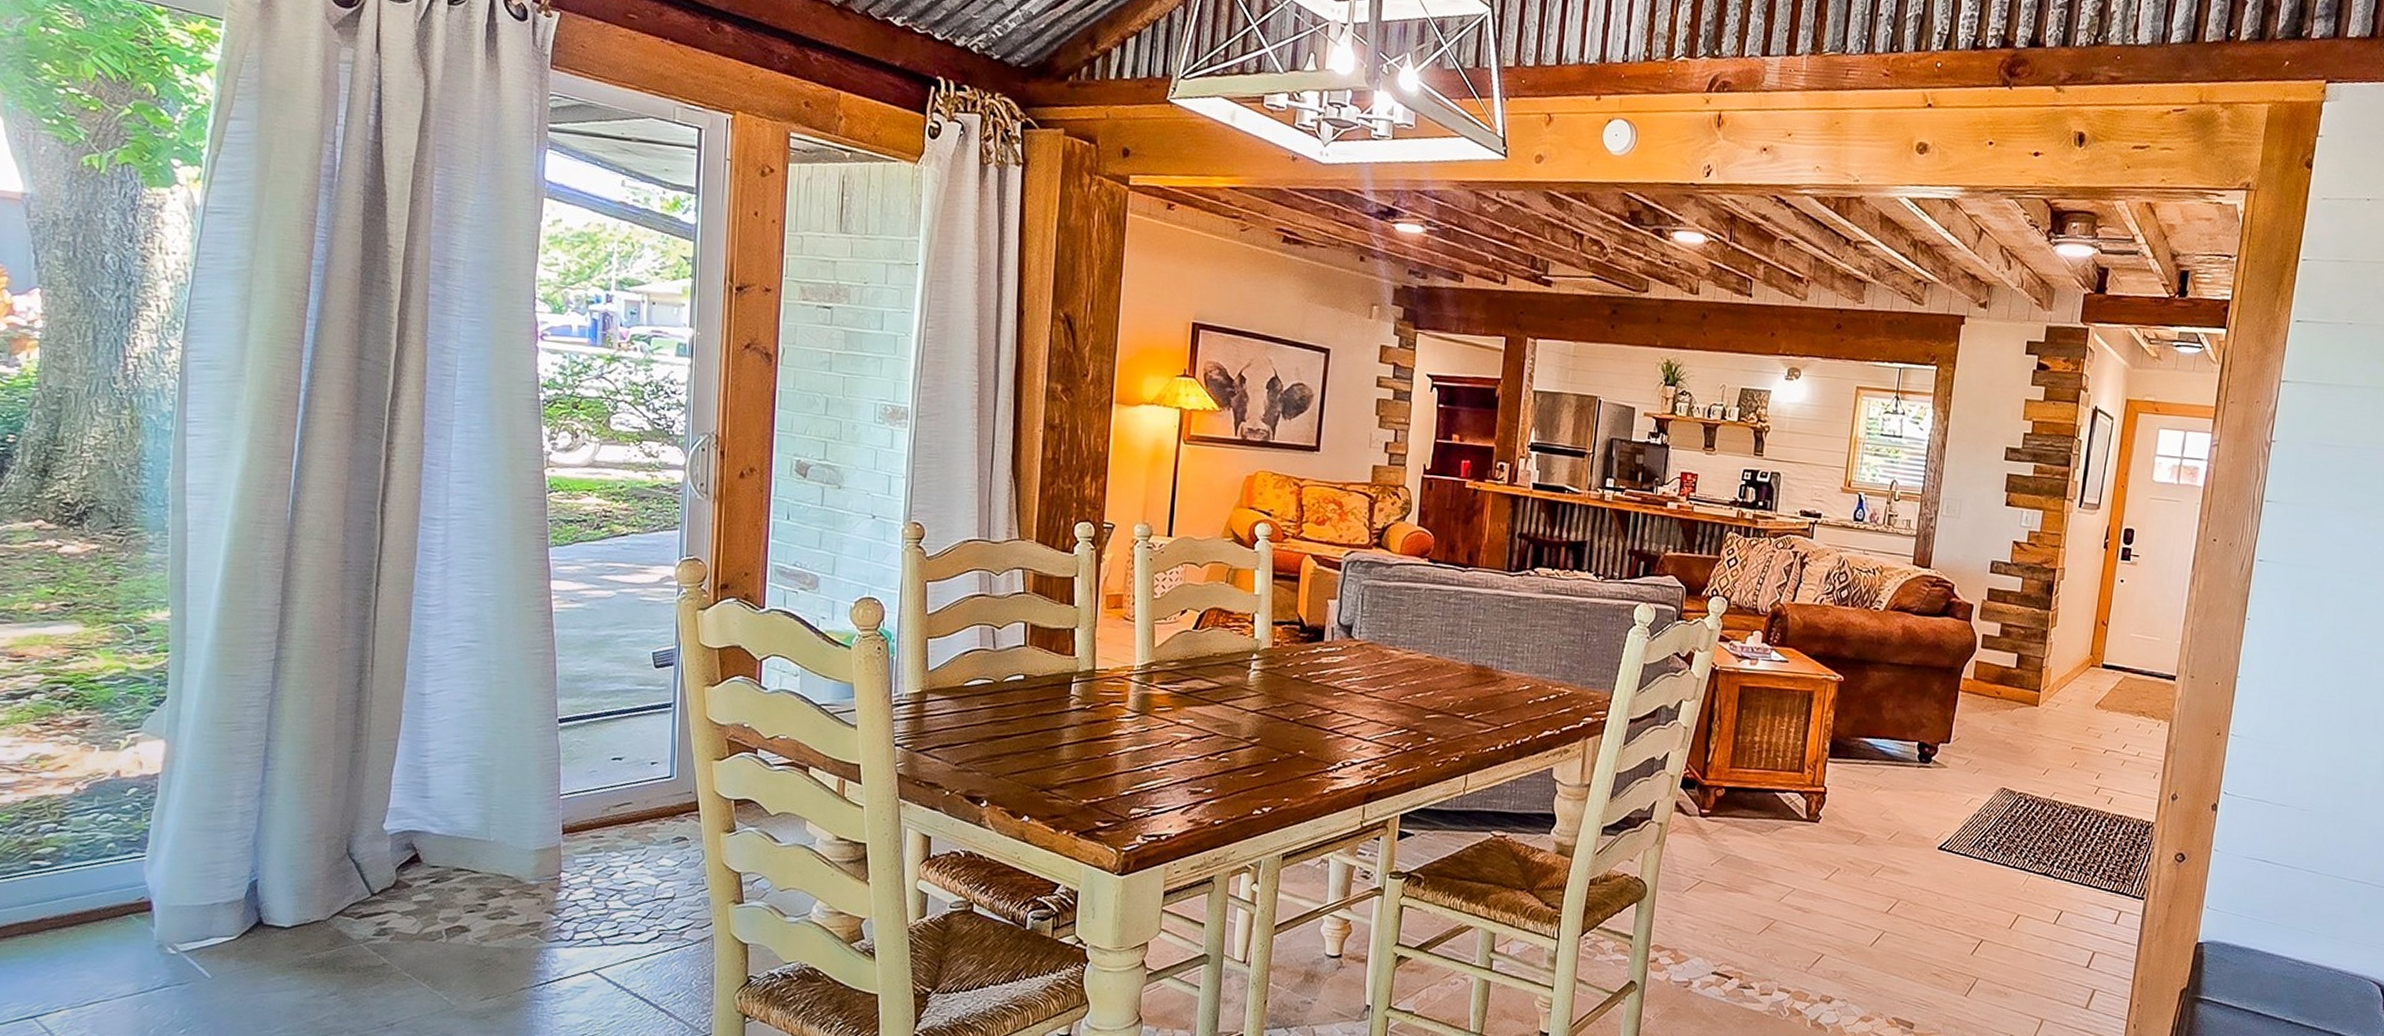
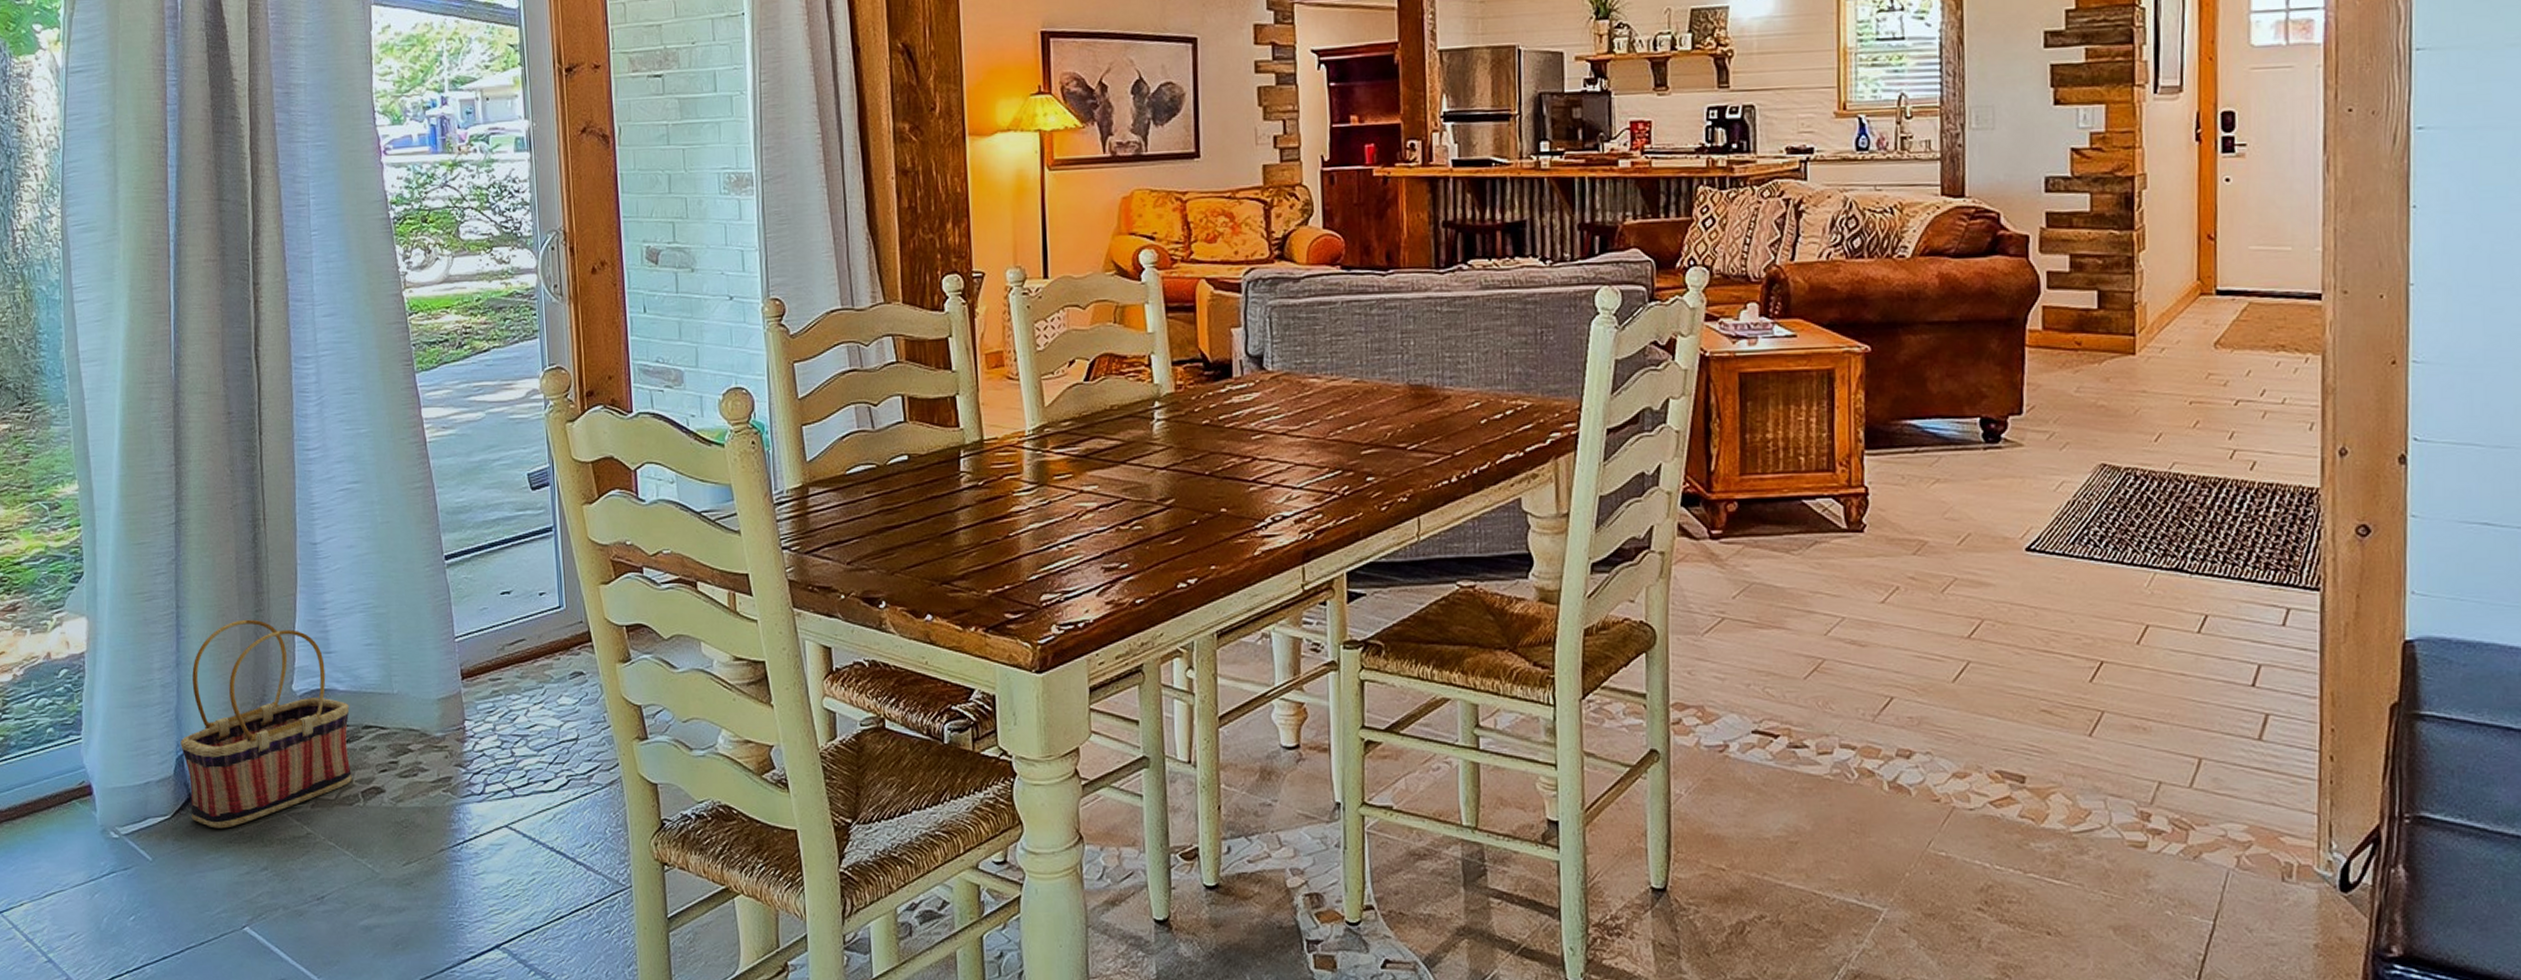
basket: none [255,758,442,953] -> present [180,619,352,829]

